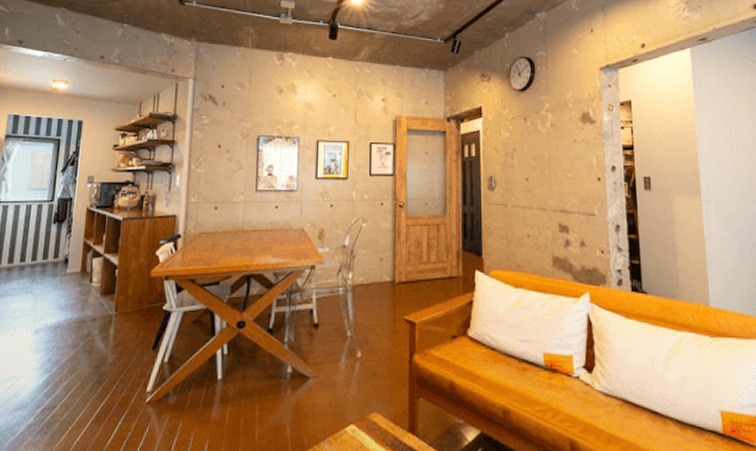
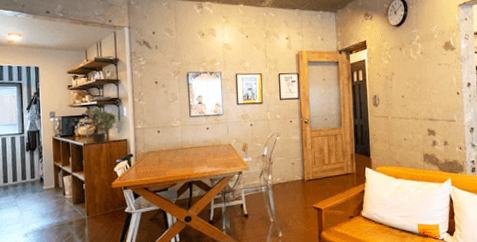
potted plant: none [127,174,168,216] -> present [83,108,118,142]

